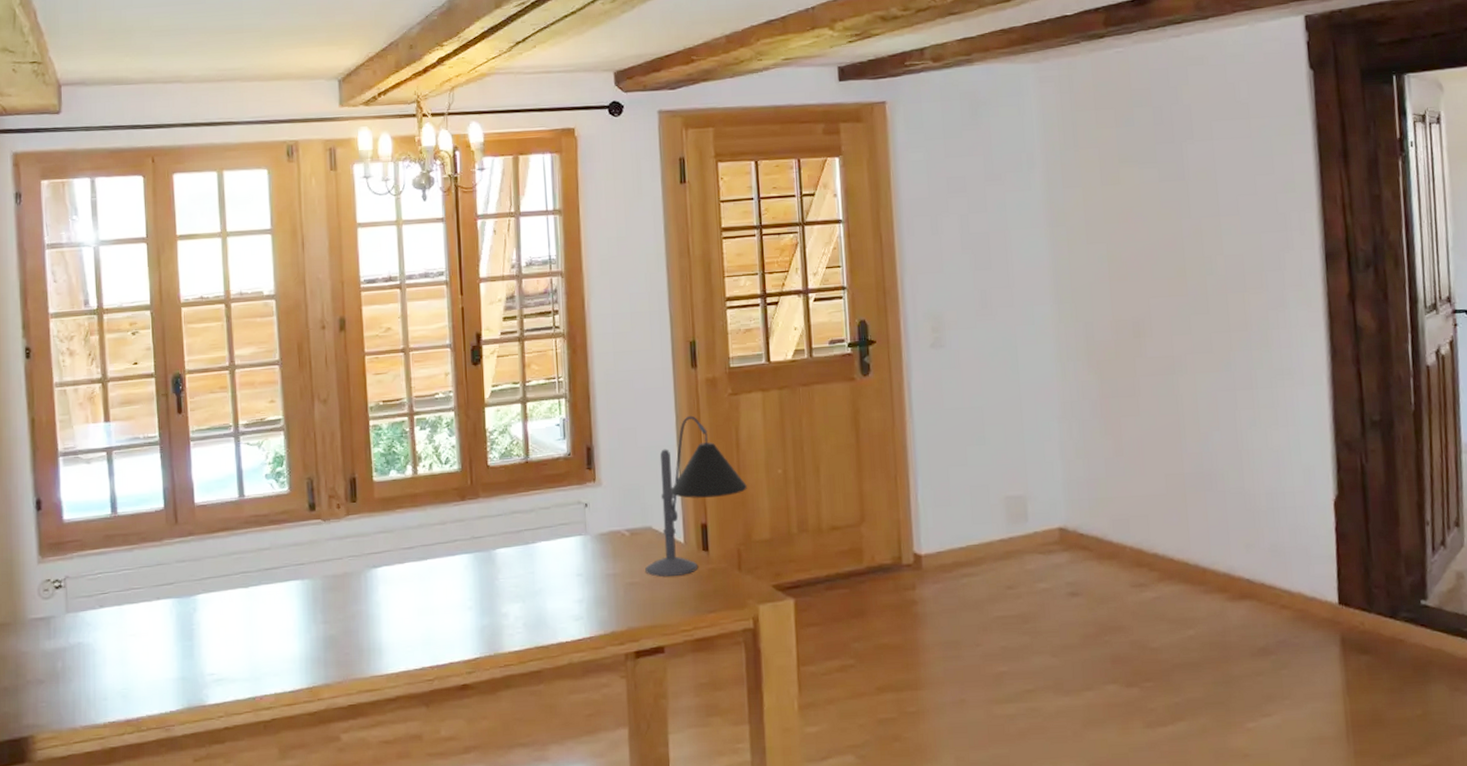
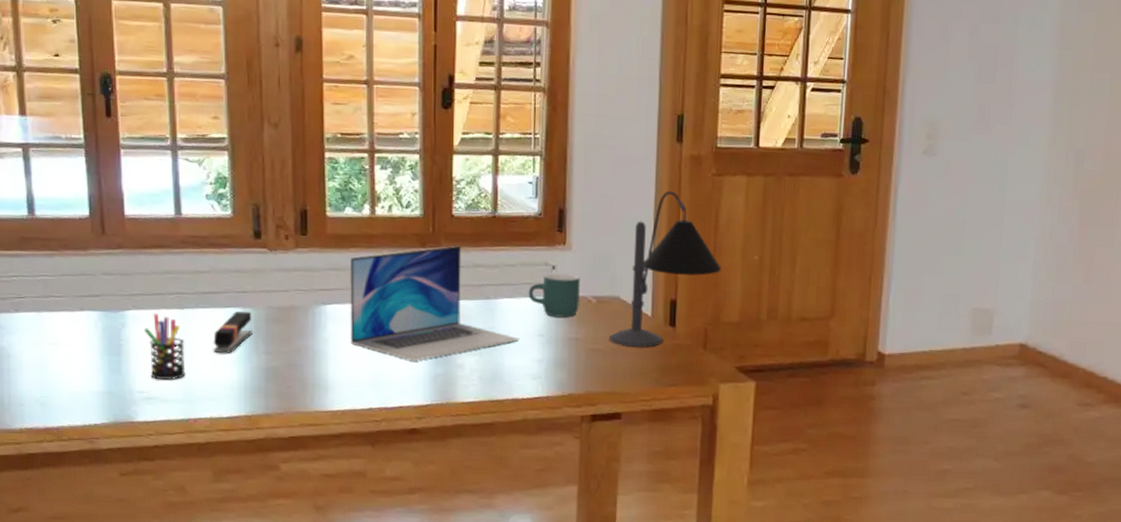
pen holder: none [213,594,251,660] -> present [144,313,186,381]
stapler: none [275,583,311,627] -> present [213,311,252,353]
laptop: none [396,494,560,615] -> present [349,245,520,362]
mug: none [564,509,614,555] -> present [528,272,581,318]

